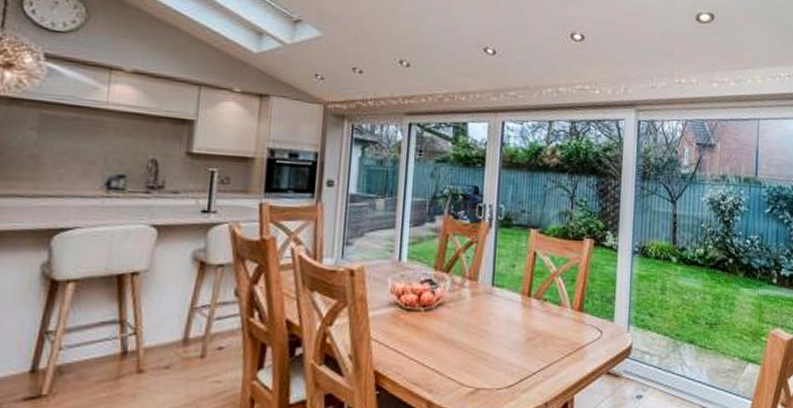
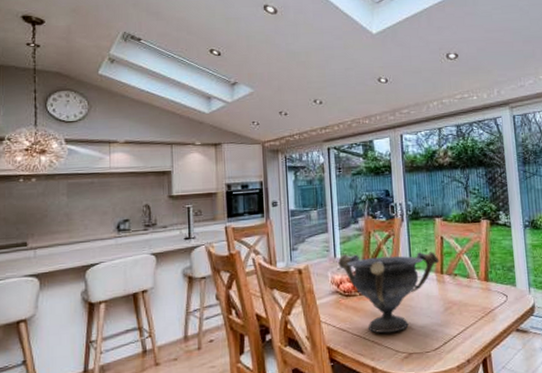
decorative bowl: none [403,258,529,361] -> present [338,252,440,333]

